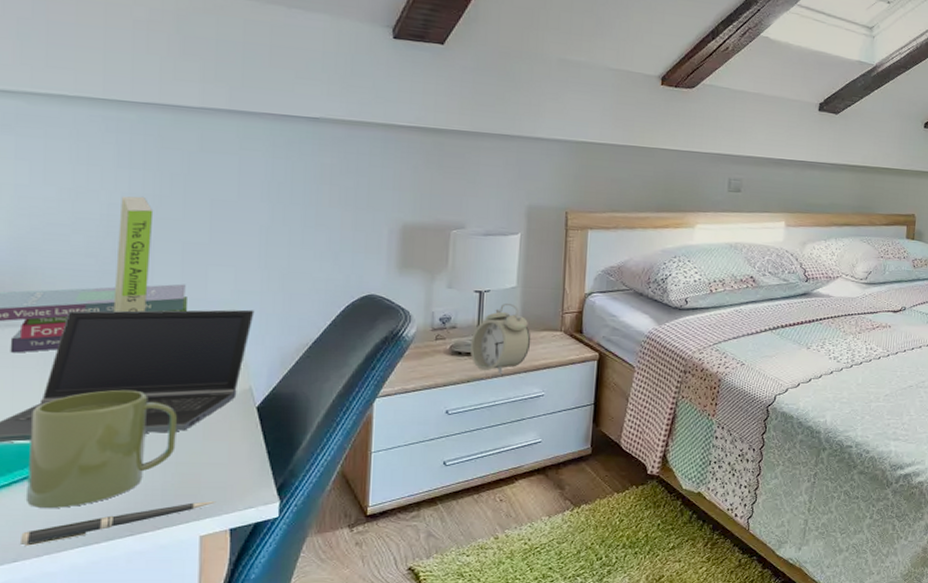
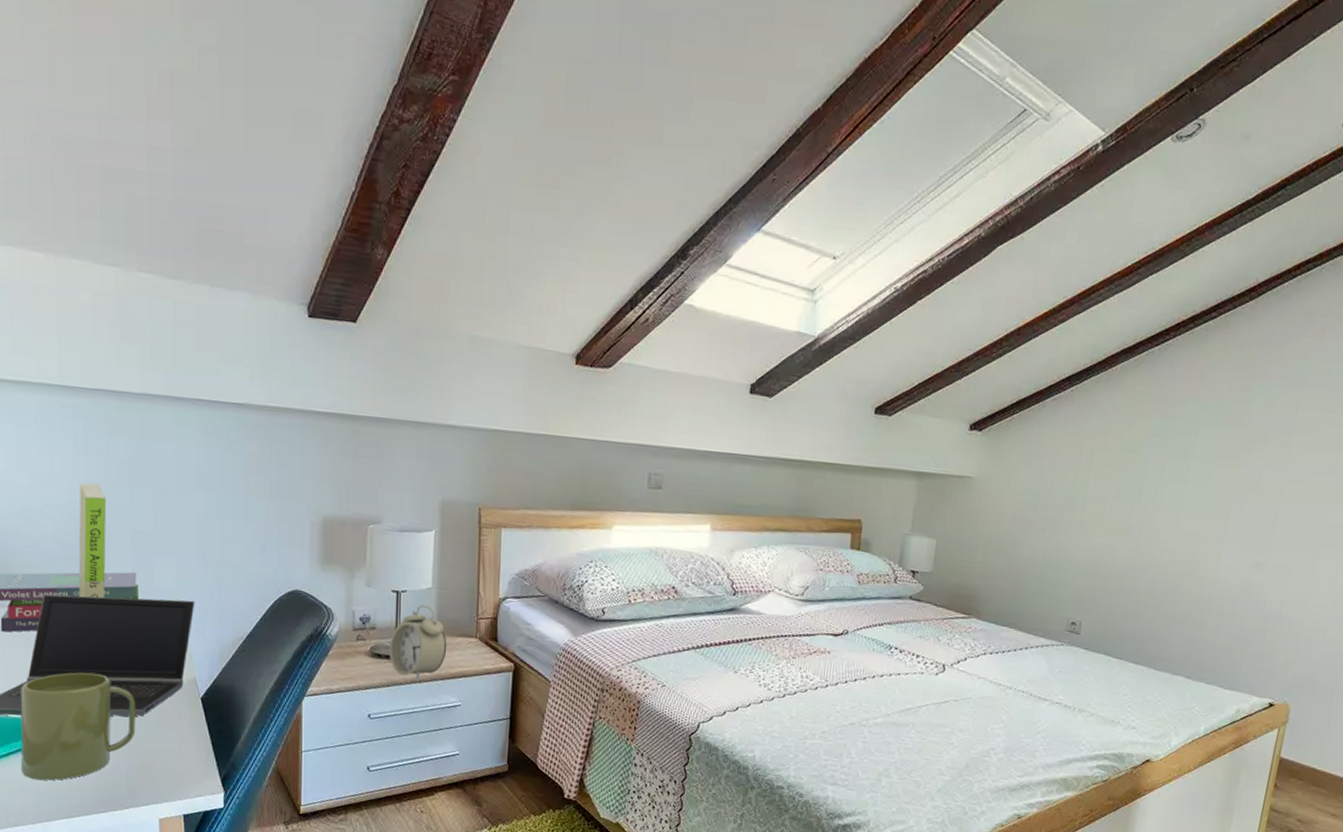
pen: present [19,501,217,546] -> none [18,786,171,813]

